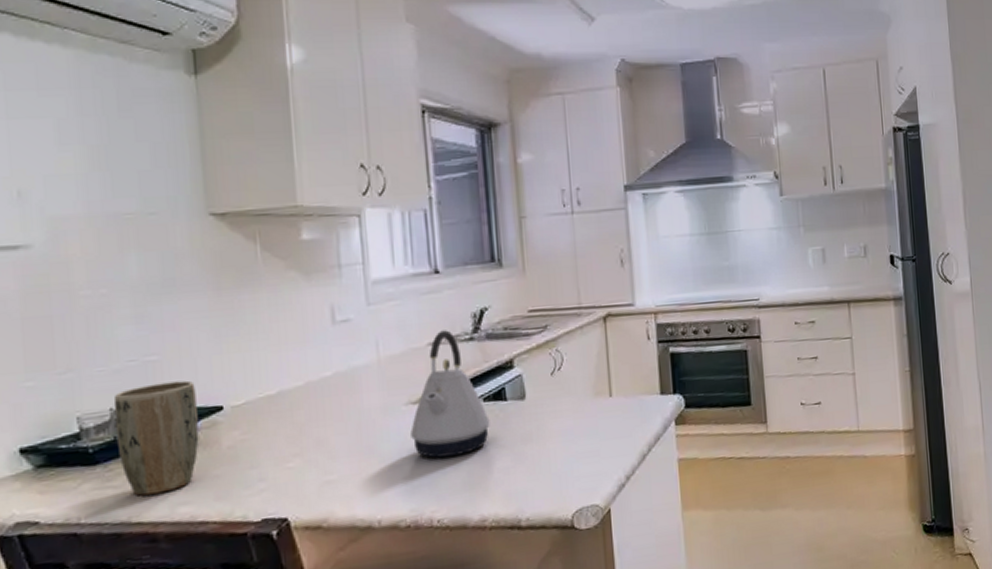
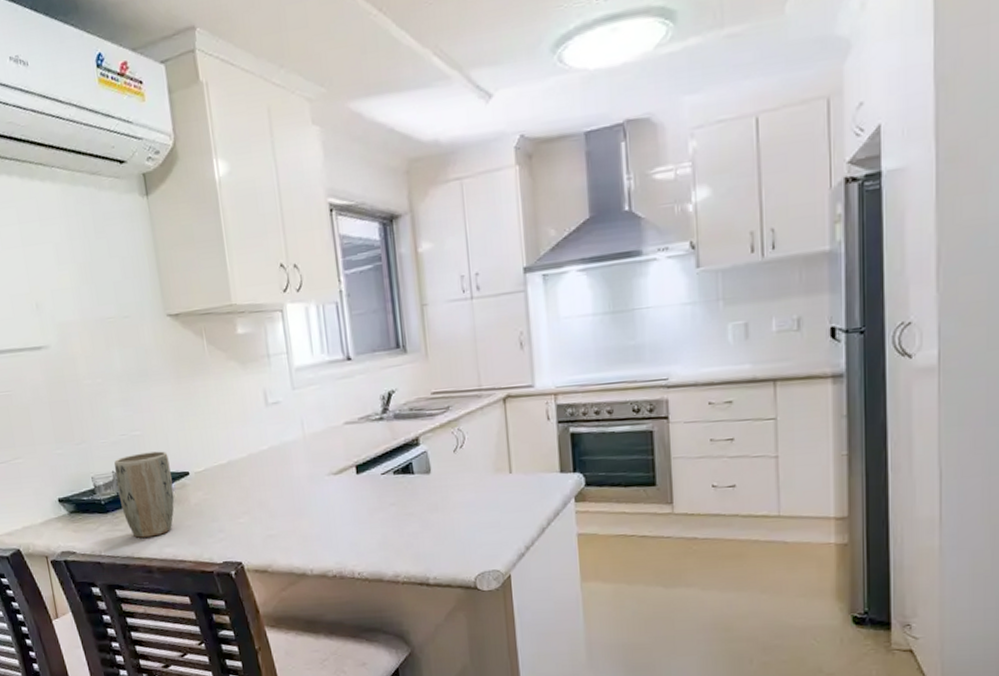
kettle: present [410,330,490,458] -> none [333,411,400,521]

